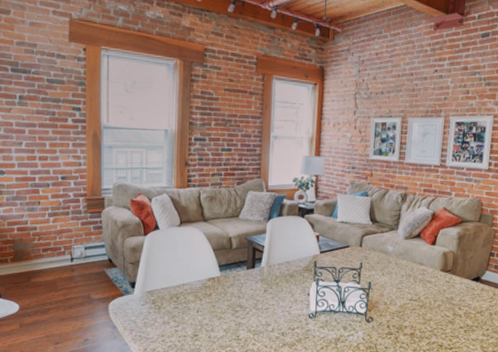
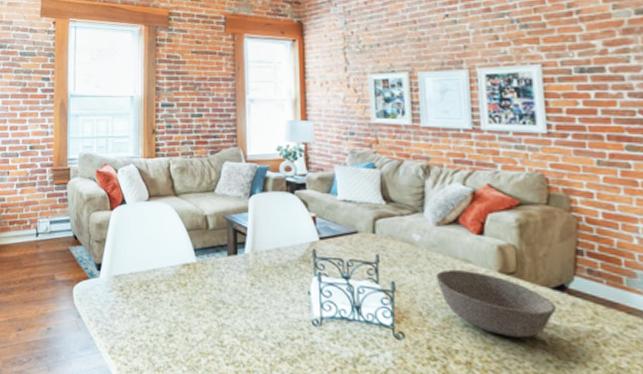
bowl: none [399,271,472,314] -> present [436,269,557,338]

